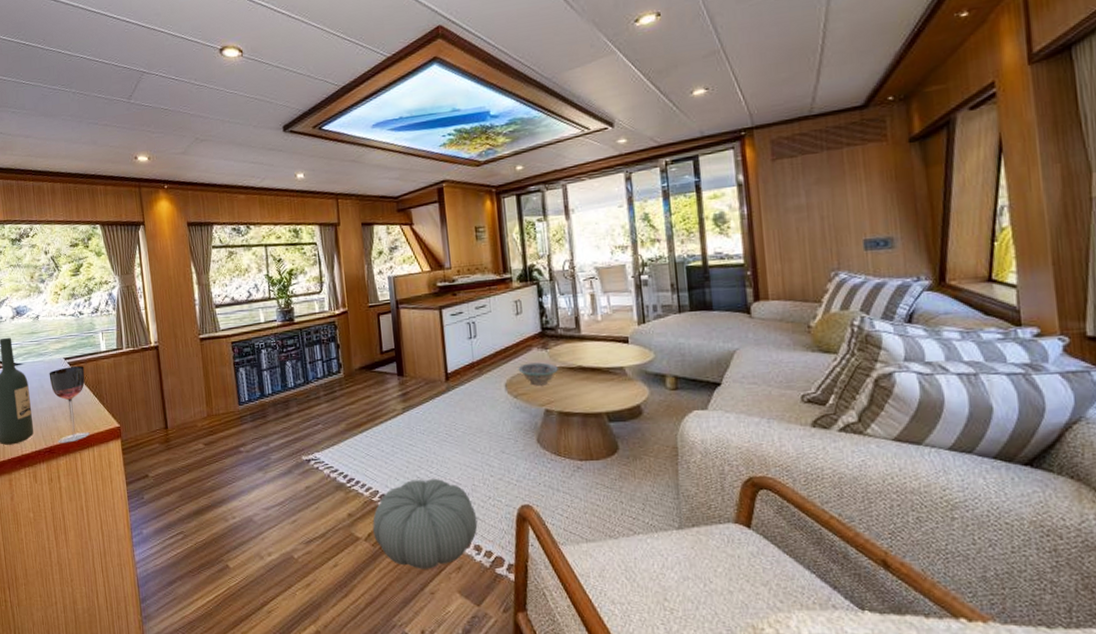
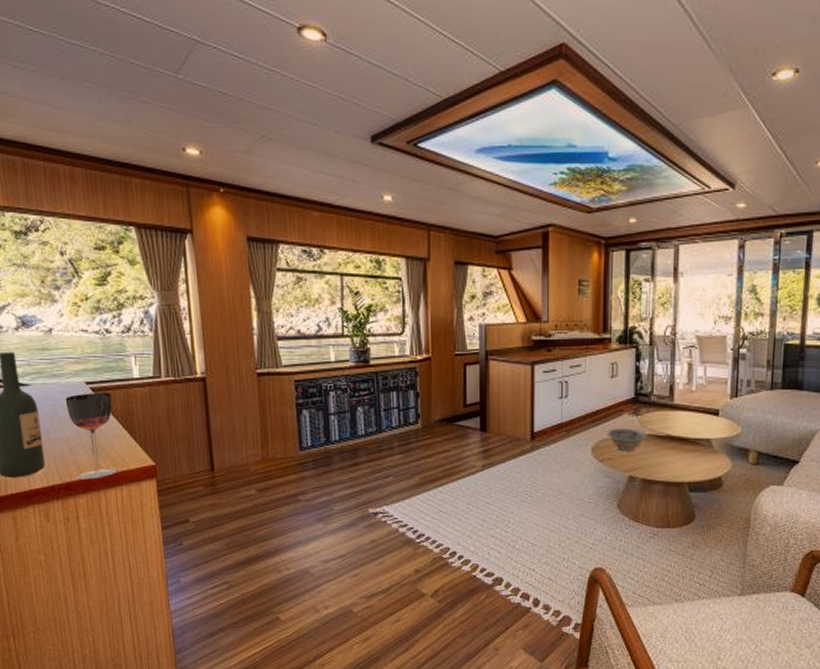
pouf: present [372,479,478,569] -> none [441,539,549,626]

